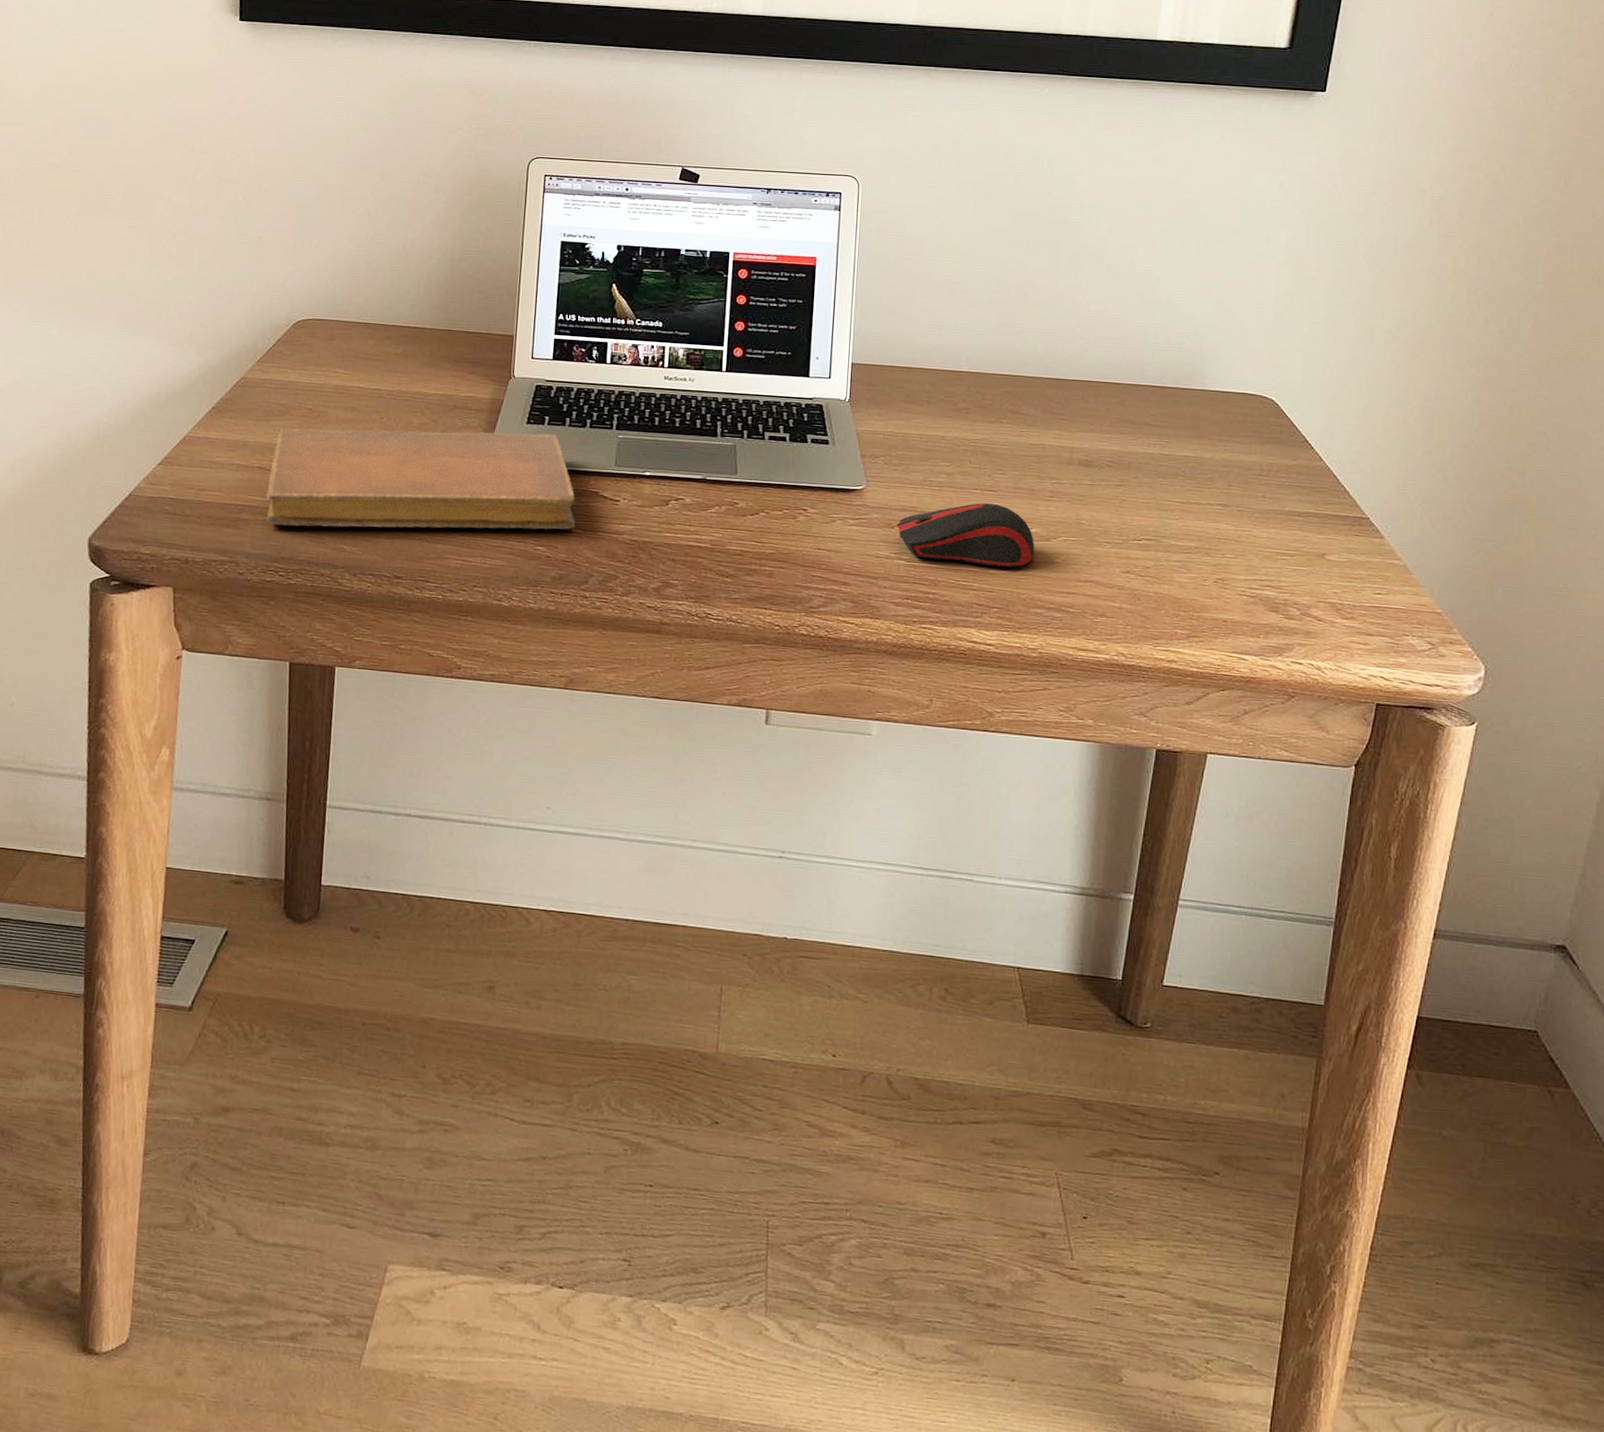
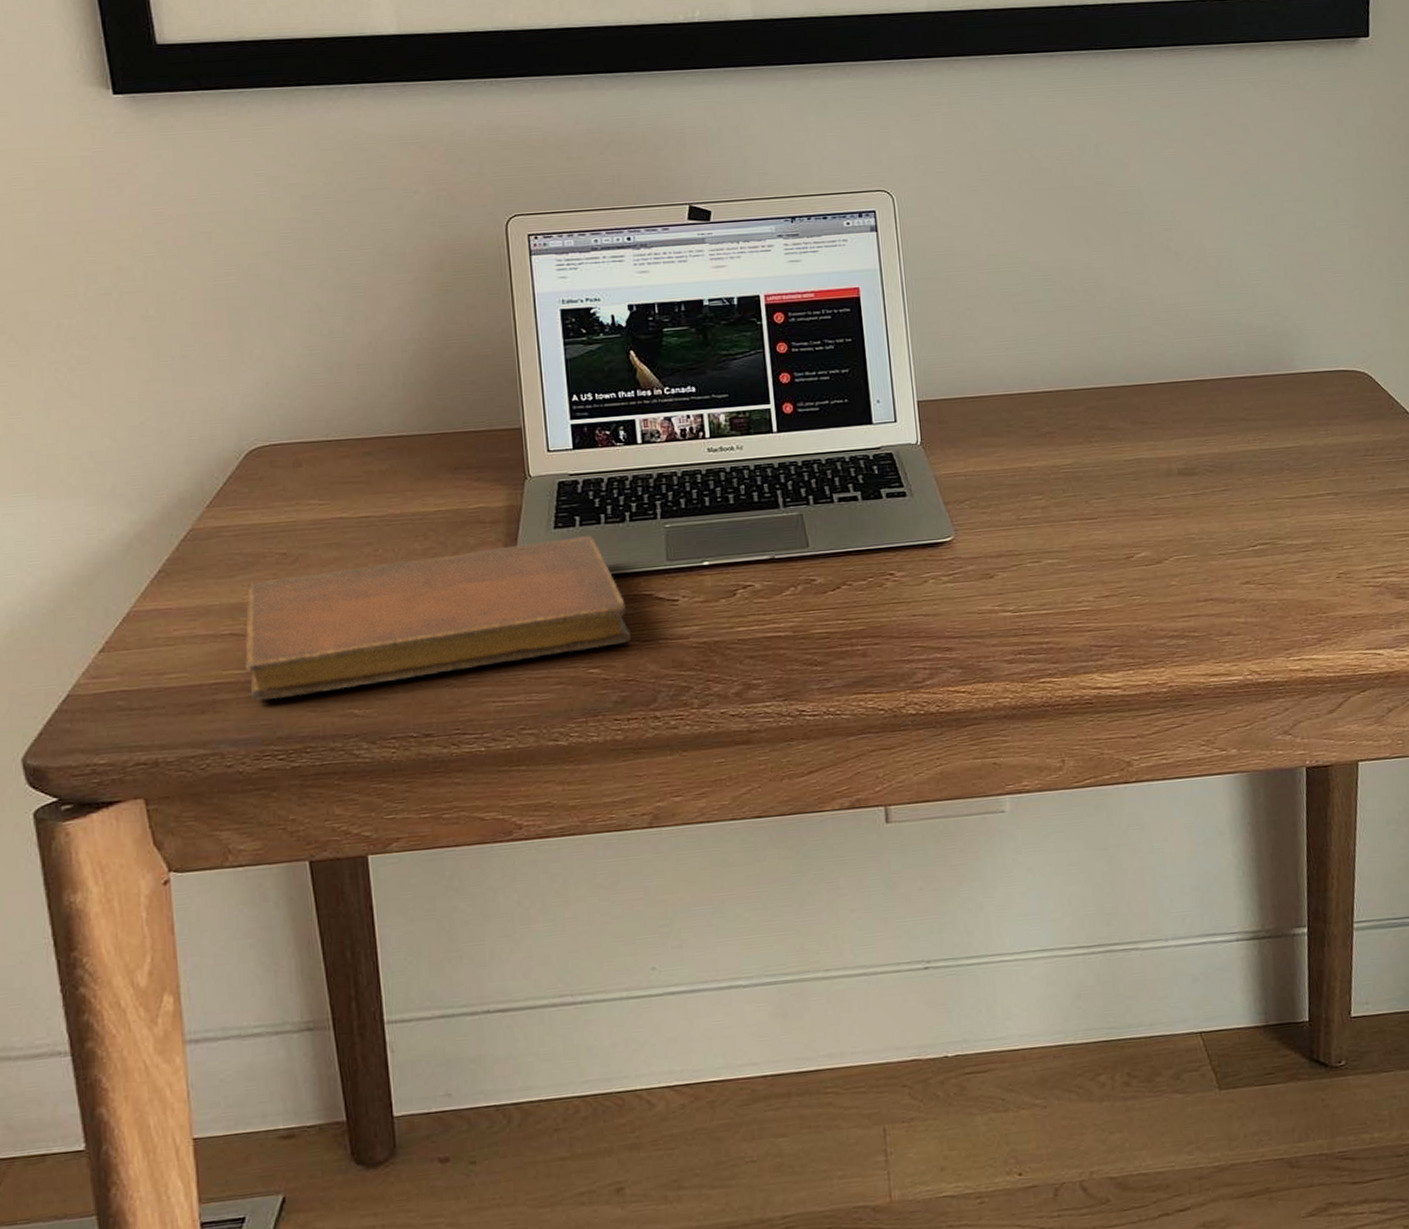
computer mouse: present [897,503,1035,568] -> none [995,532,1148,606]

